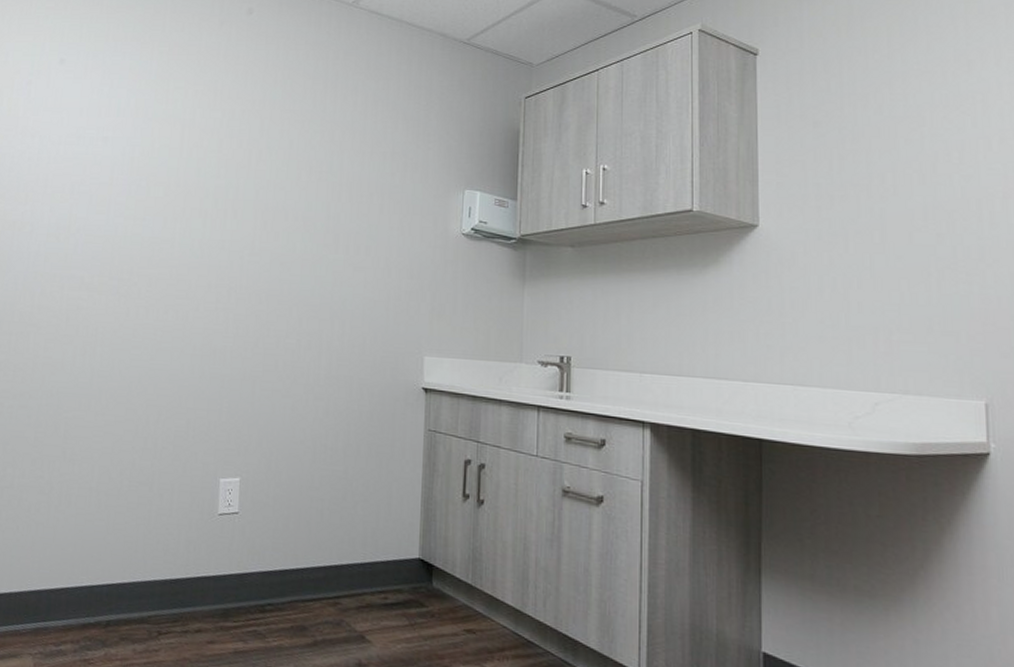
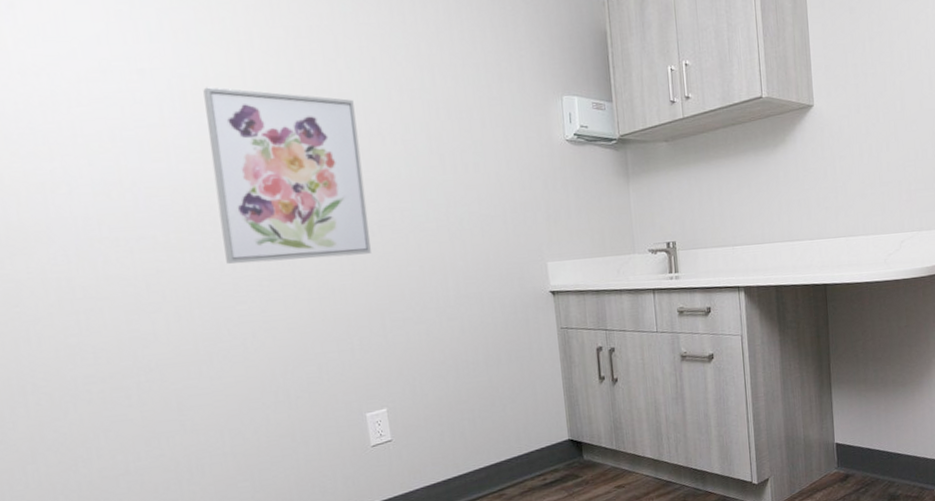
wall art: none [132,155,267,320] -> present [203,87,371,264]

